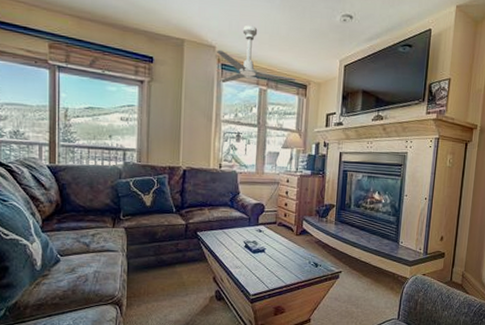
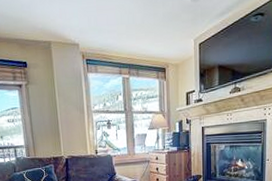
ceiling fan: present [216,25,296,84] -> none [80,18,155,77]

